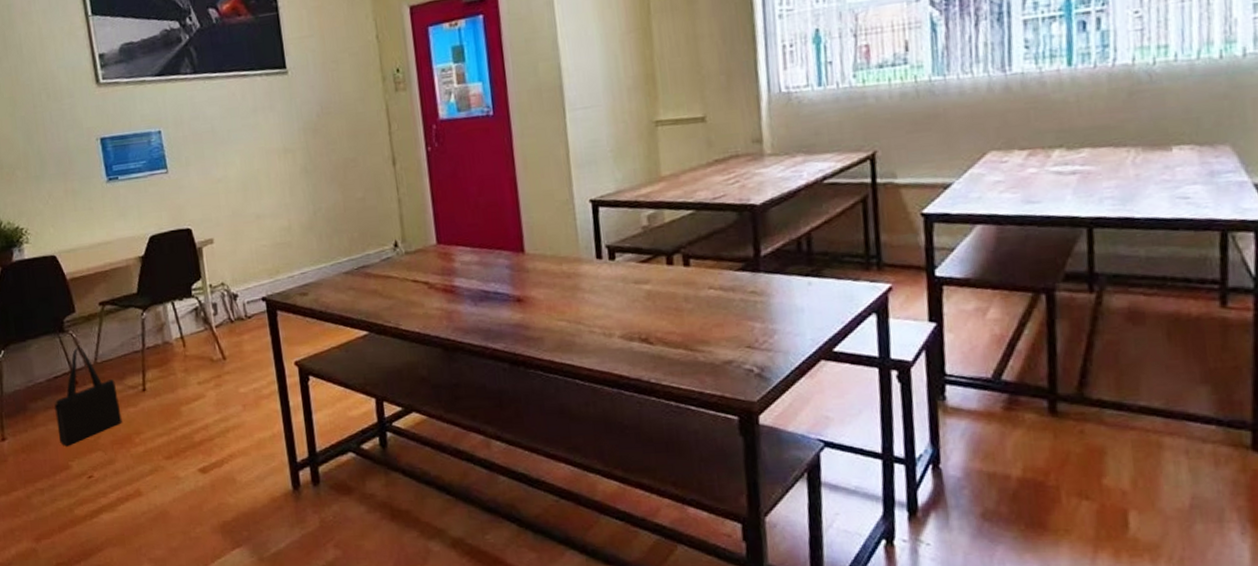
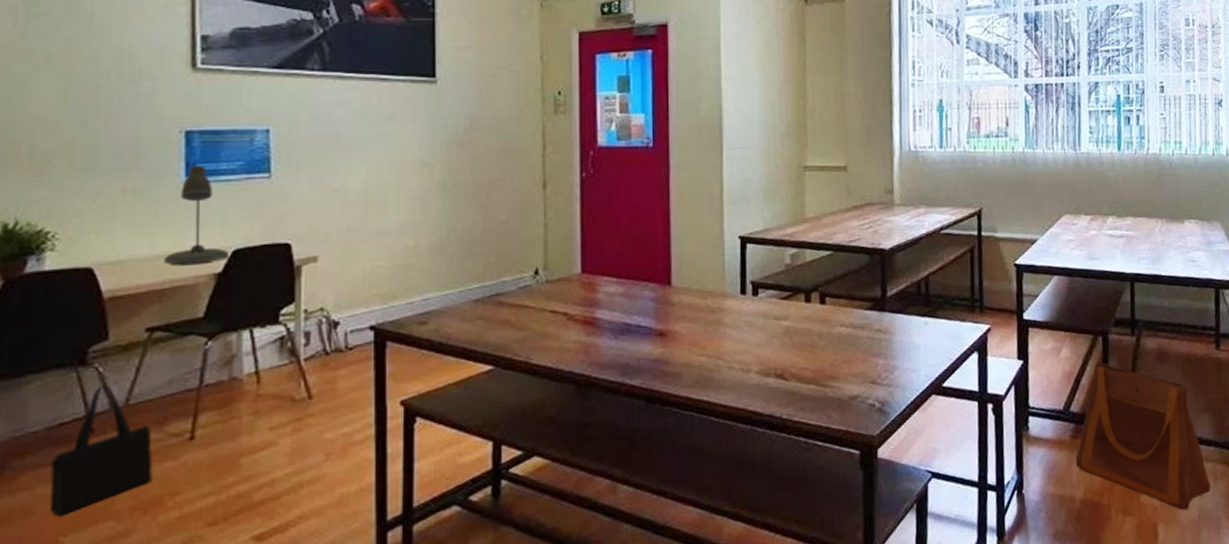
desk lamp: none [102,166,147,251] -> present [163,165,229,266]
shopping bag: none [1009,324,1210,497] -> present [1075,362,1211,510]

